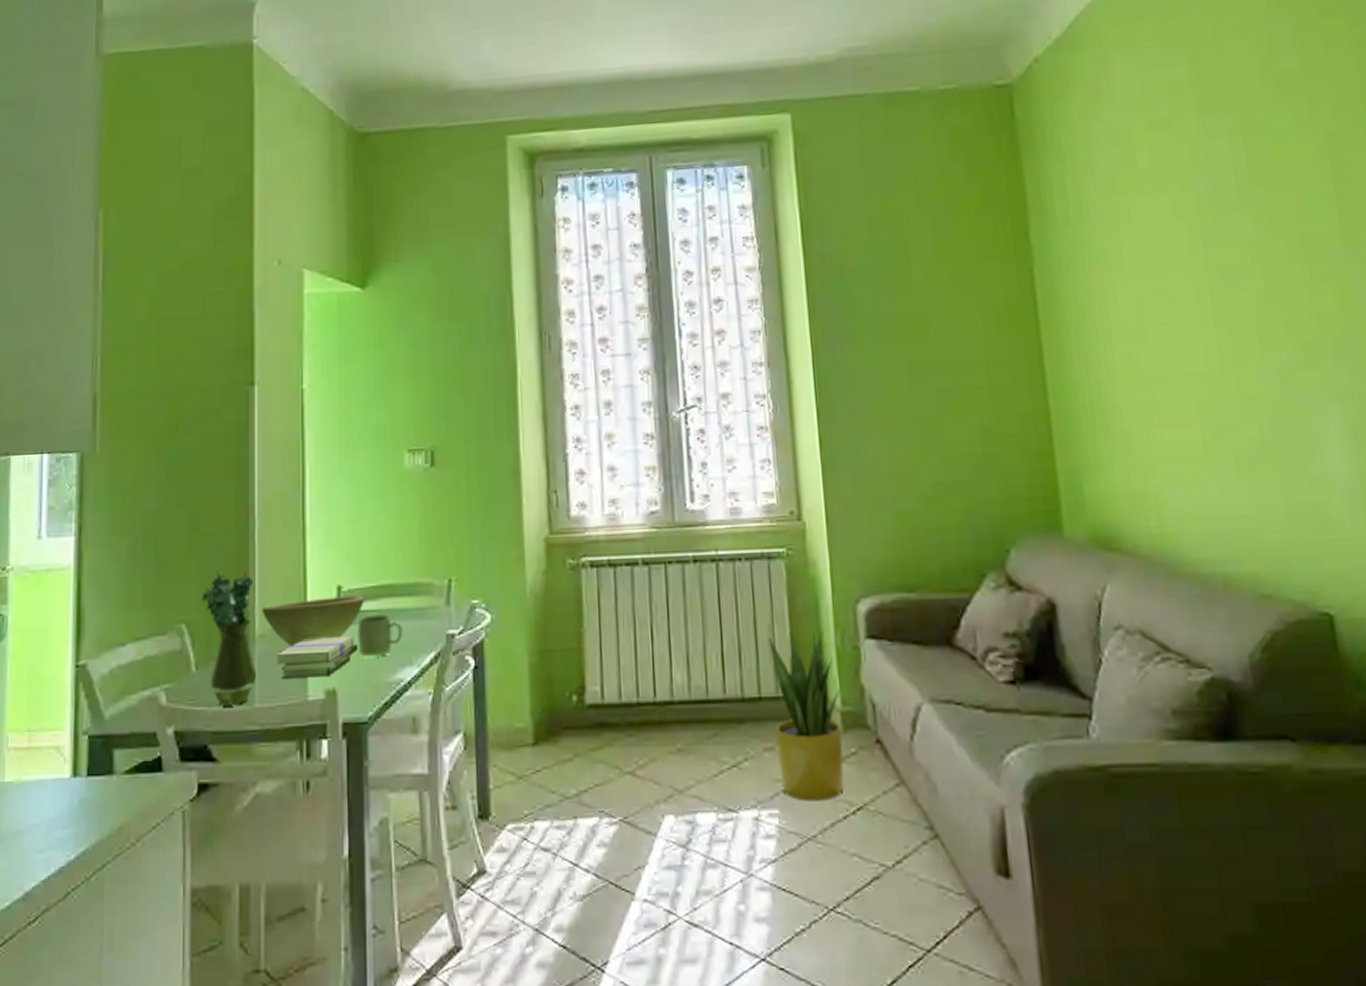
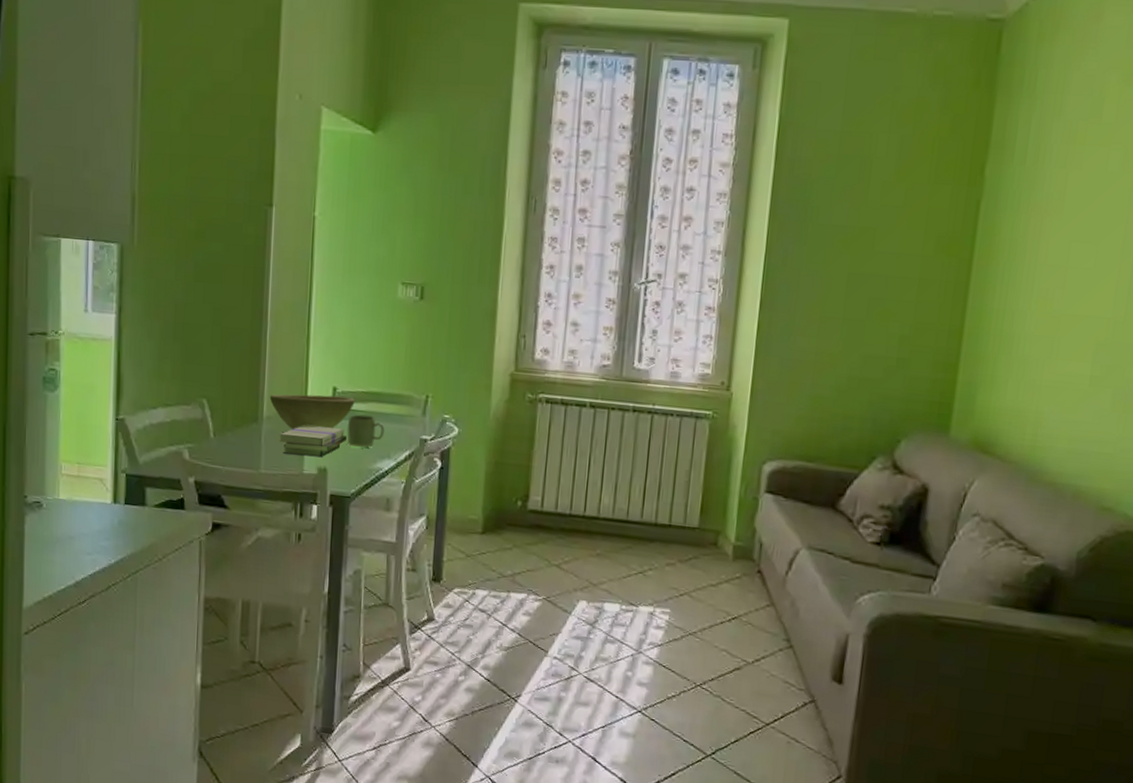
vase: present [202,570,256,705] -> none [220,360,263,468]
planter: present [769,628,846,801] -> none [675,477,742,609]

